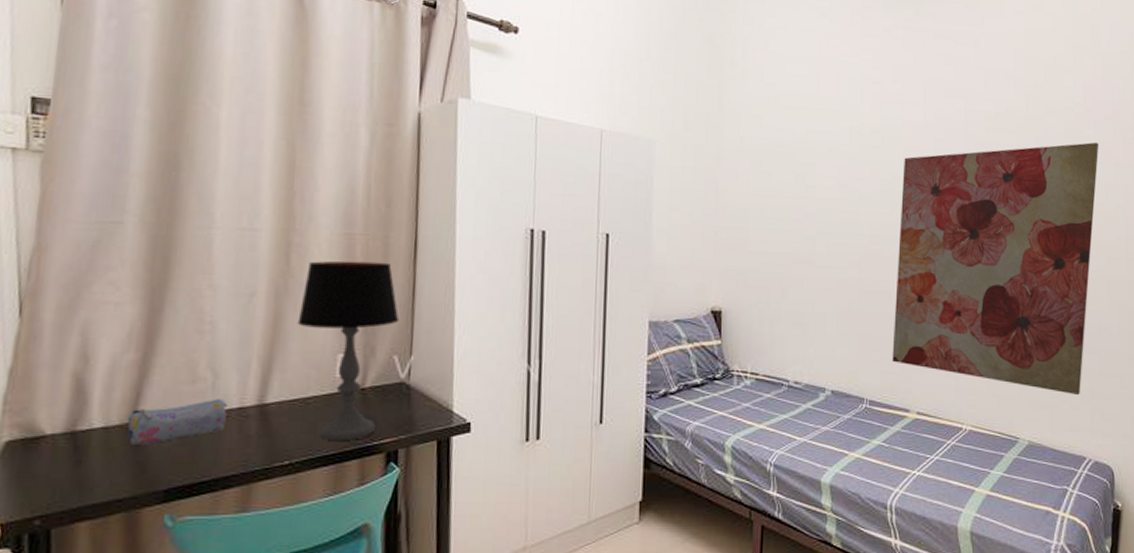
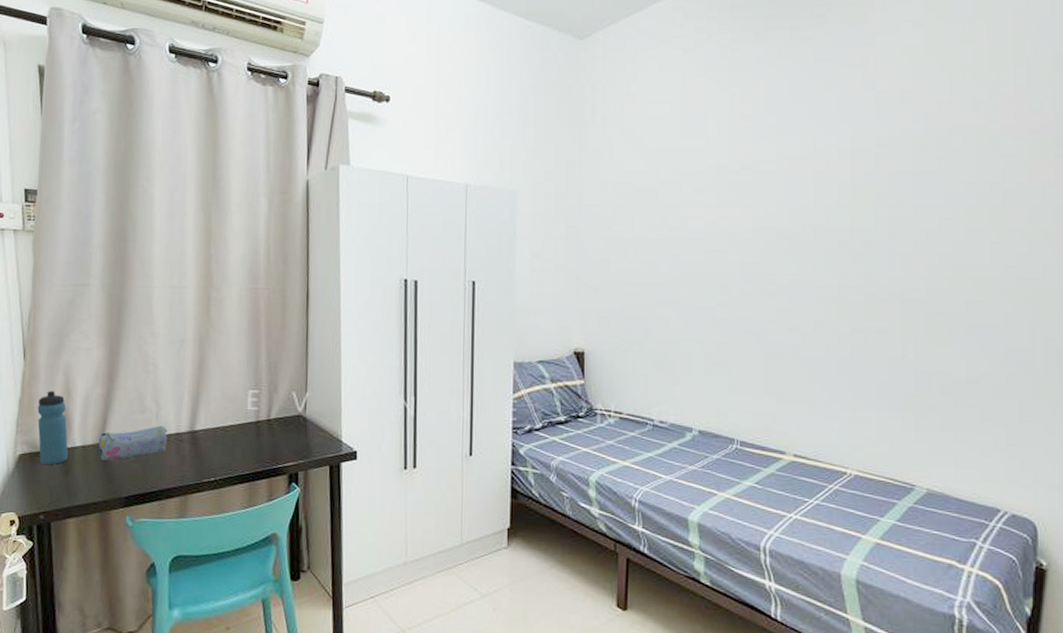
water bottle: none [36,357,82,454] -> present [37,391,68,466]
table lamp: present [297,260,400,442] -> none [217,311,296,464]
wall art: present [892,142,1099,396] -> none [766,161,1022,443]

